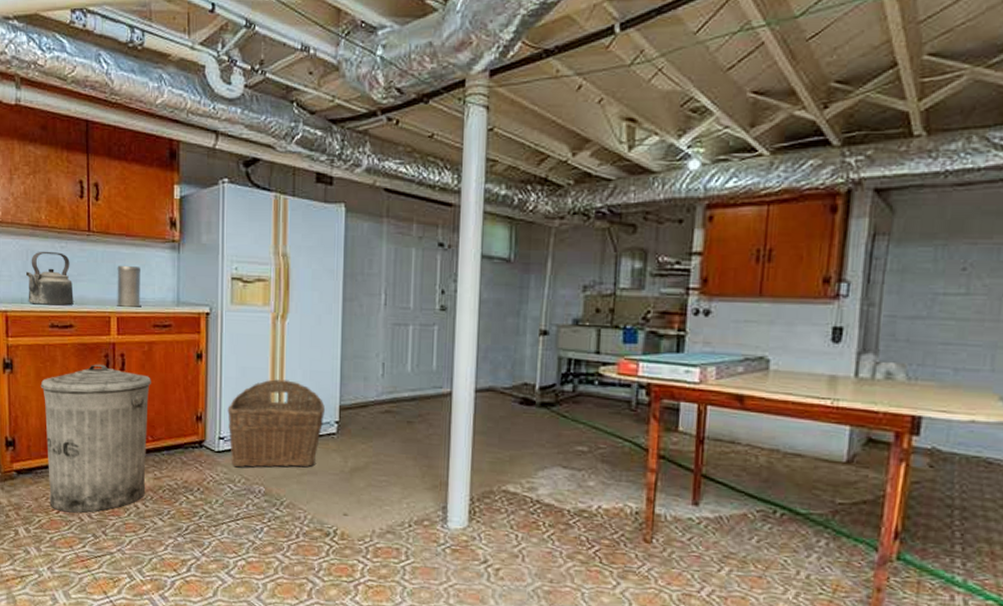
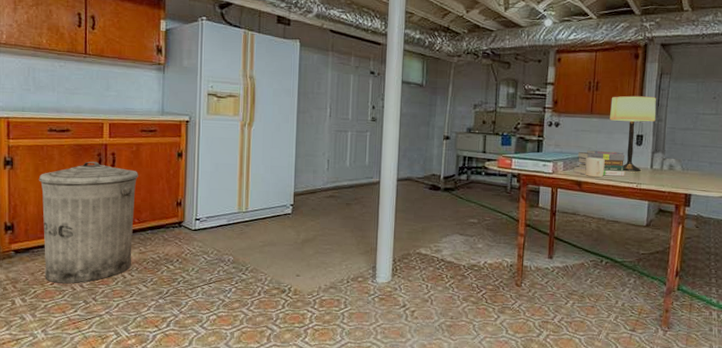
kettle: present [25,252,74,306] -> none [27,69,71,114]
canister: present [117,265,140,308] -> none [109,82,130,117]
wicker basket: present [227,379,325,468] -> none [203,173,282,242]
books: none [731,349,814,389] -> present [573,149,625,177]
mug: none [749,359,781,390] -> present [585,157,605,178]
table lamp: none [789,268,865,383] -> present [610,95,656,172]

